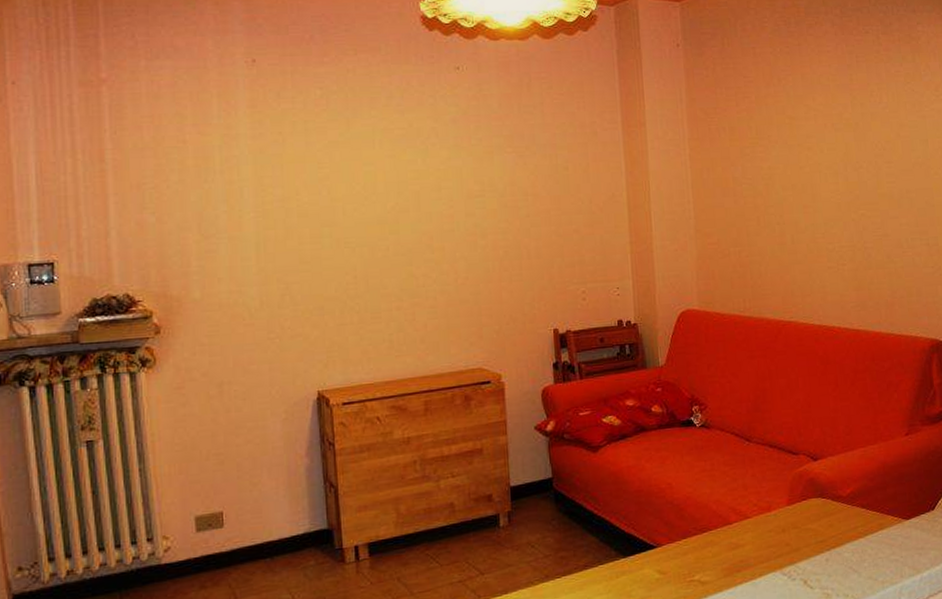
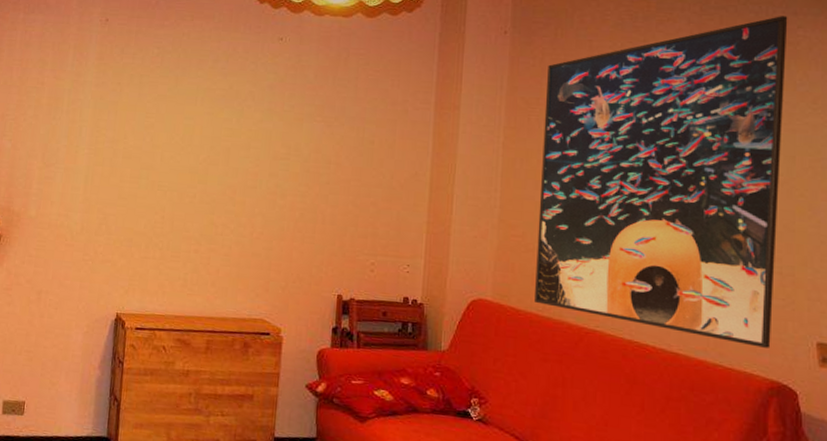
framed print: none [720,14,928,312] -> present [535,16,788,348]

